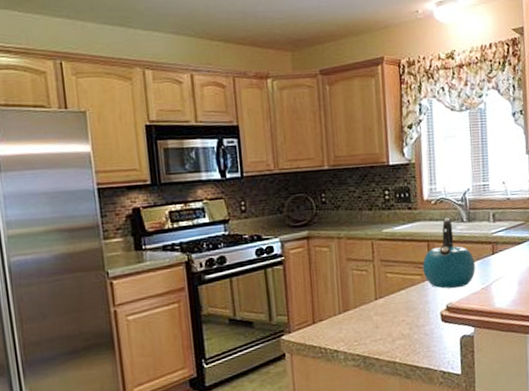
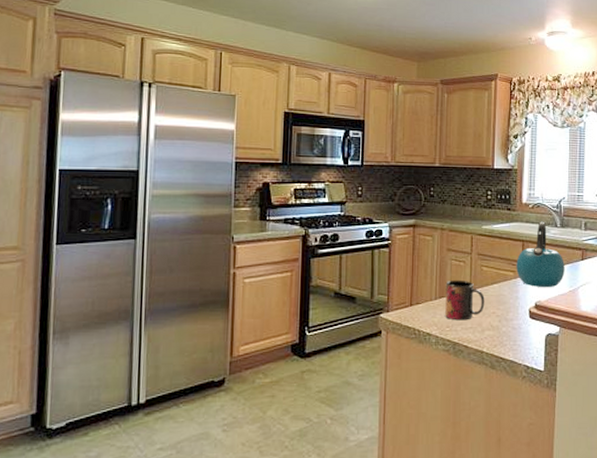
mug: none [349,290,393,334] -> present [445,280,485,321]

